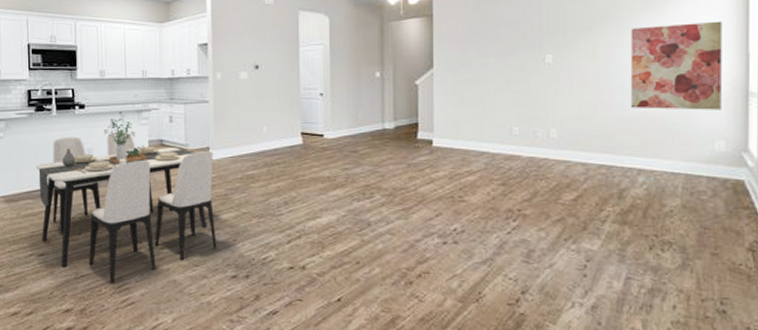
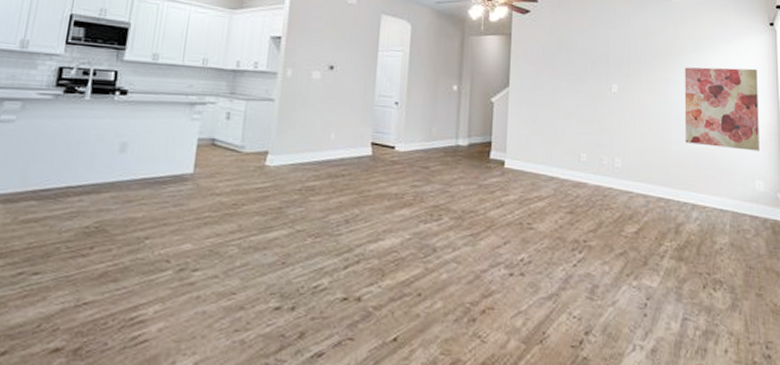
dining table: present [36,111,217,283] -> none [40,102,272,314]

